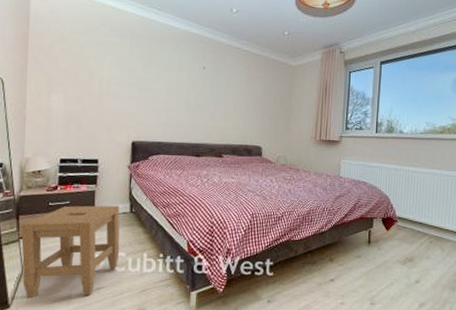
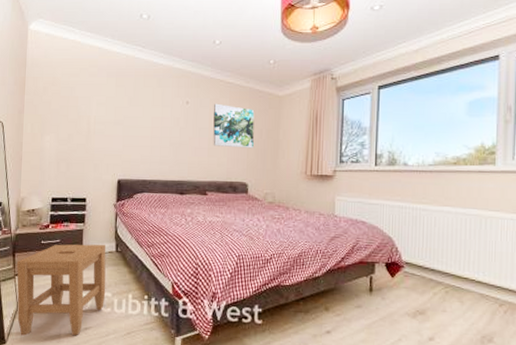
wall art: none [229,70,269,114] -> present [213,103,255,149]

